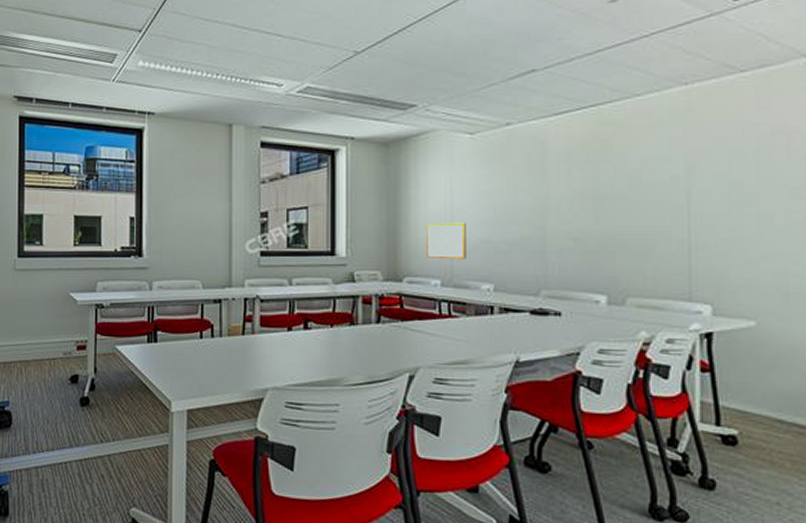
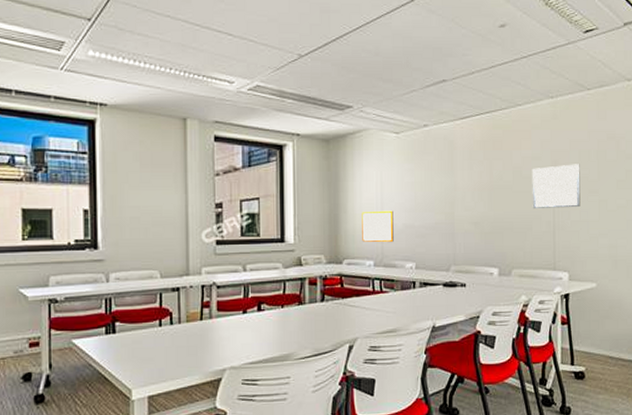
wall art: none [656,166,730,223] -> present [532,164,581,208]

